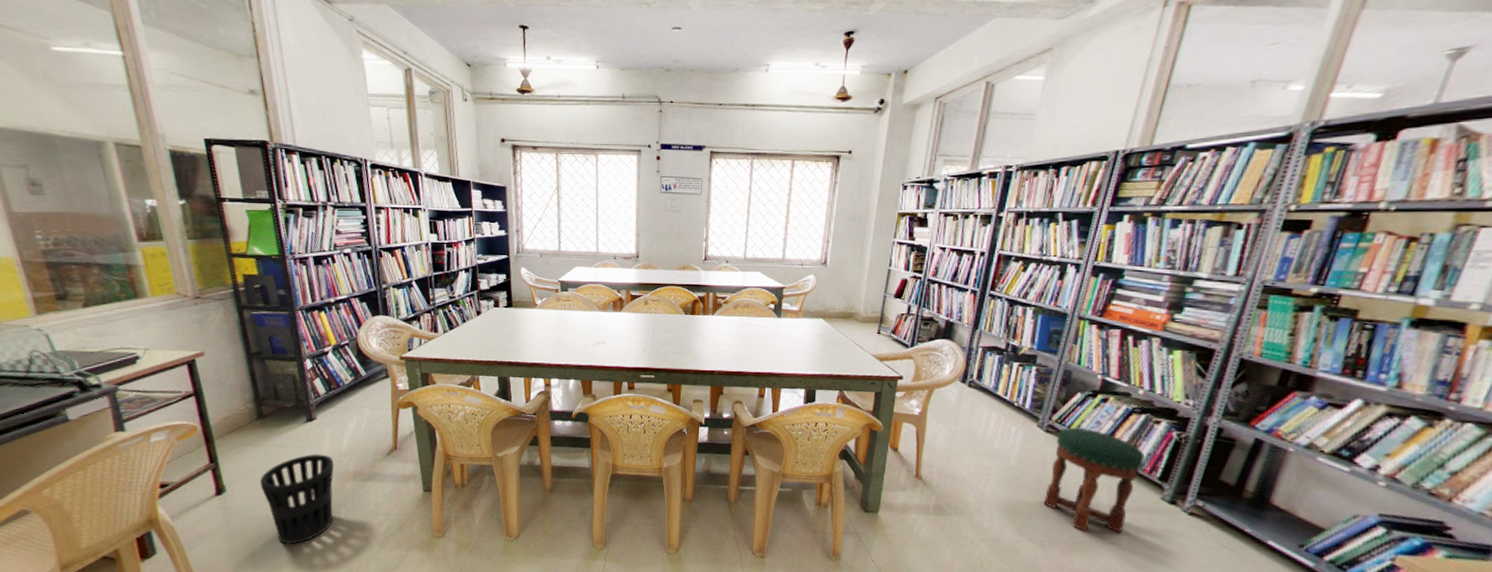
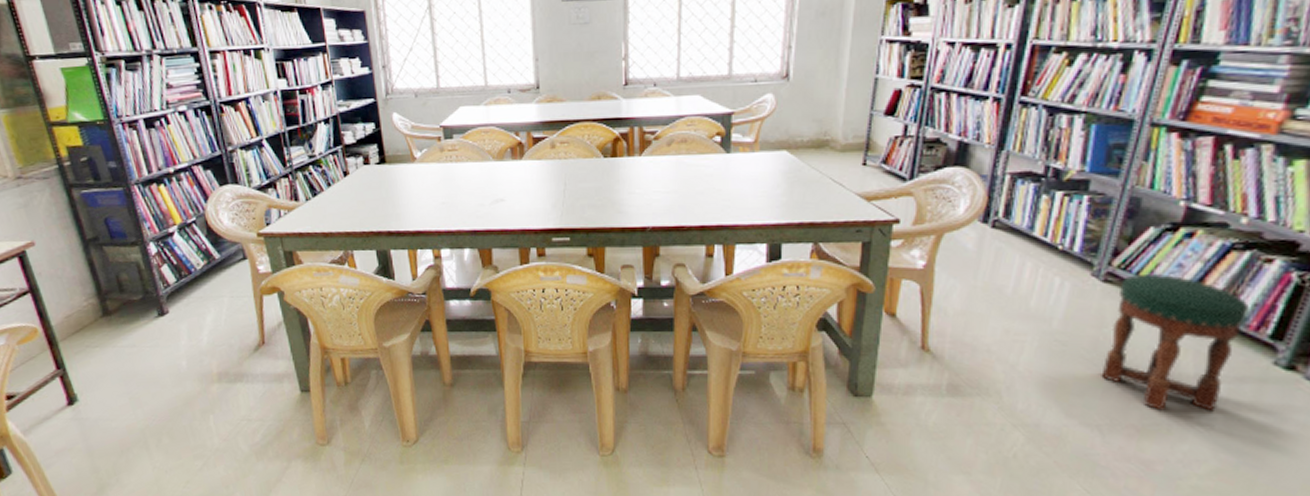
wastebasket: present [259,454,334,545] -> none [114,353,201,459]

